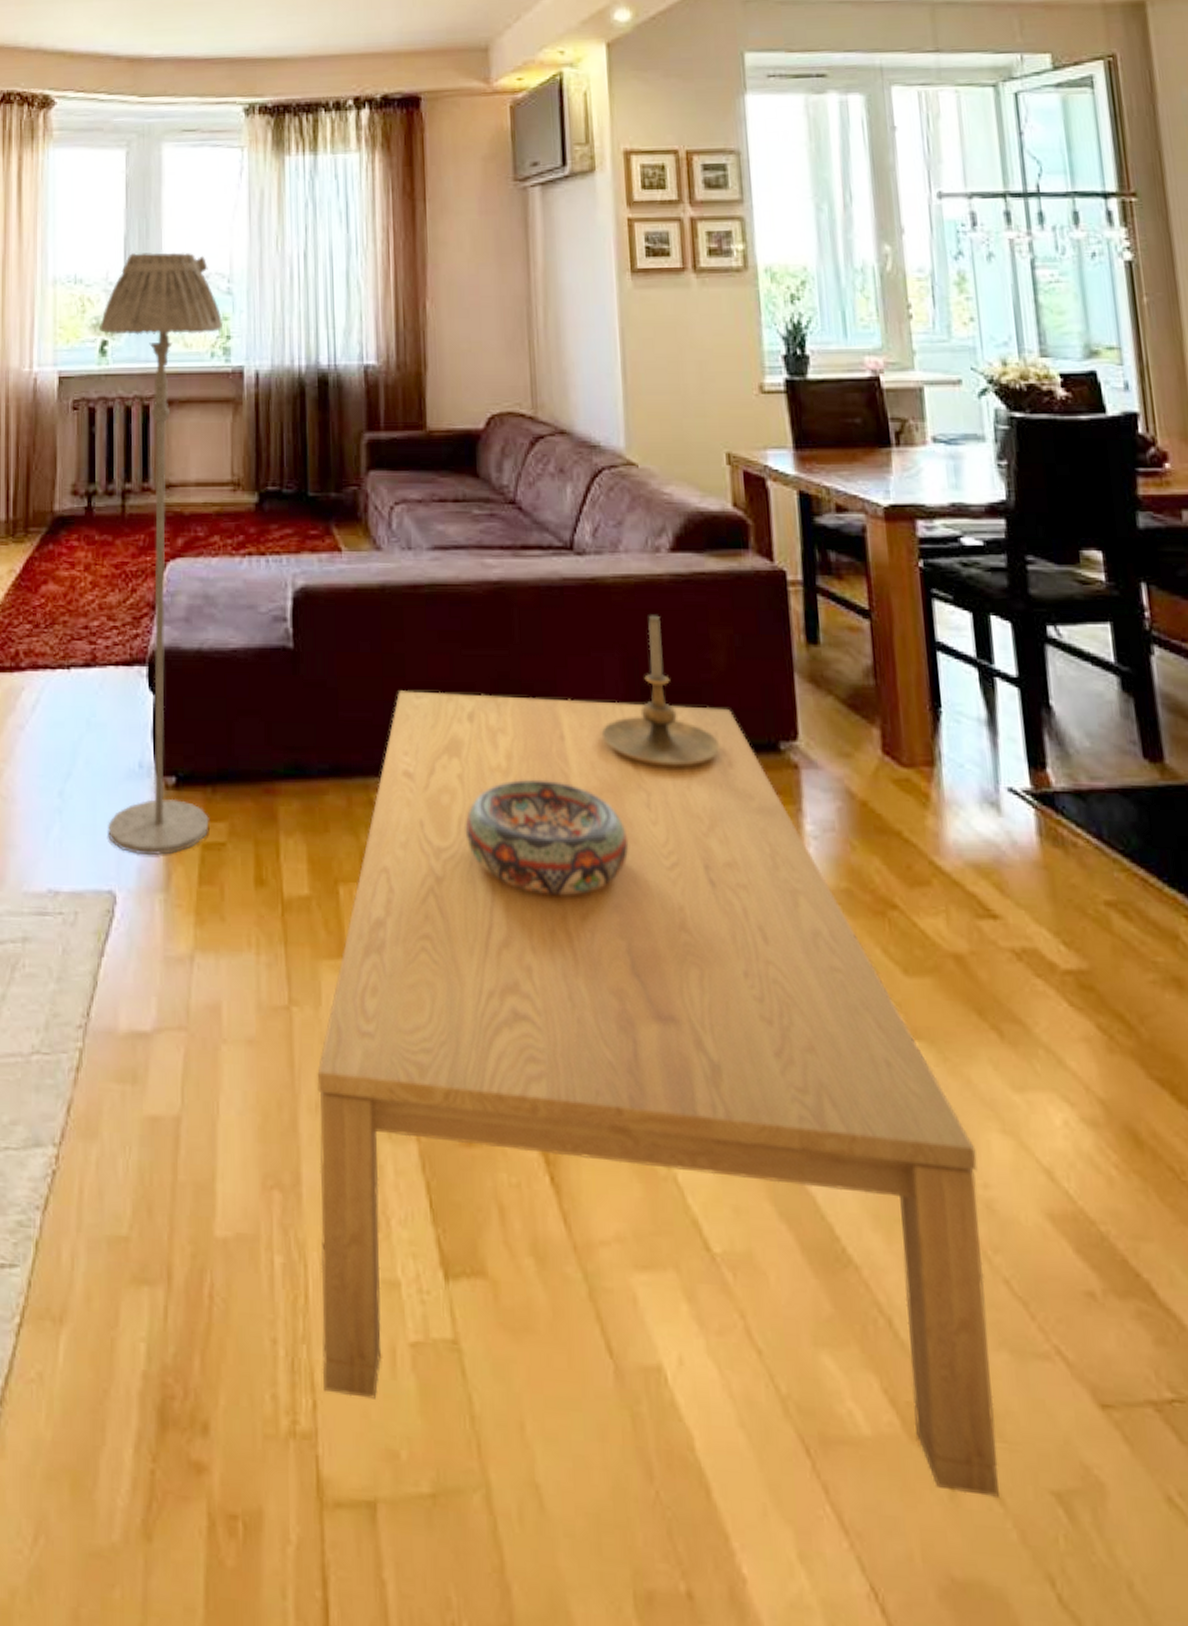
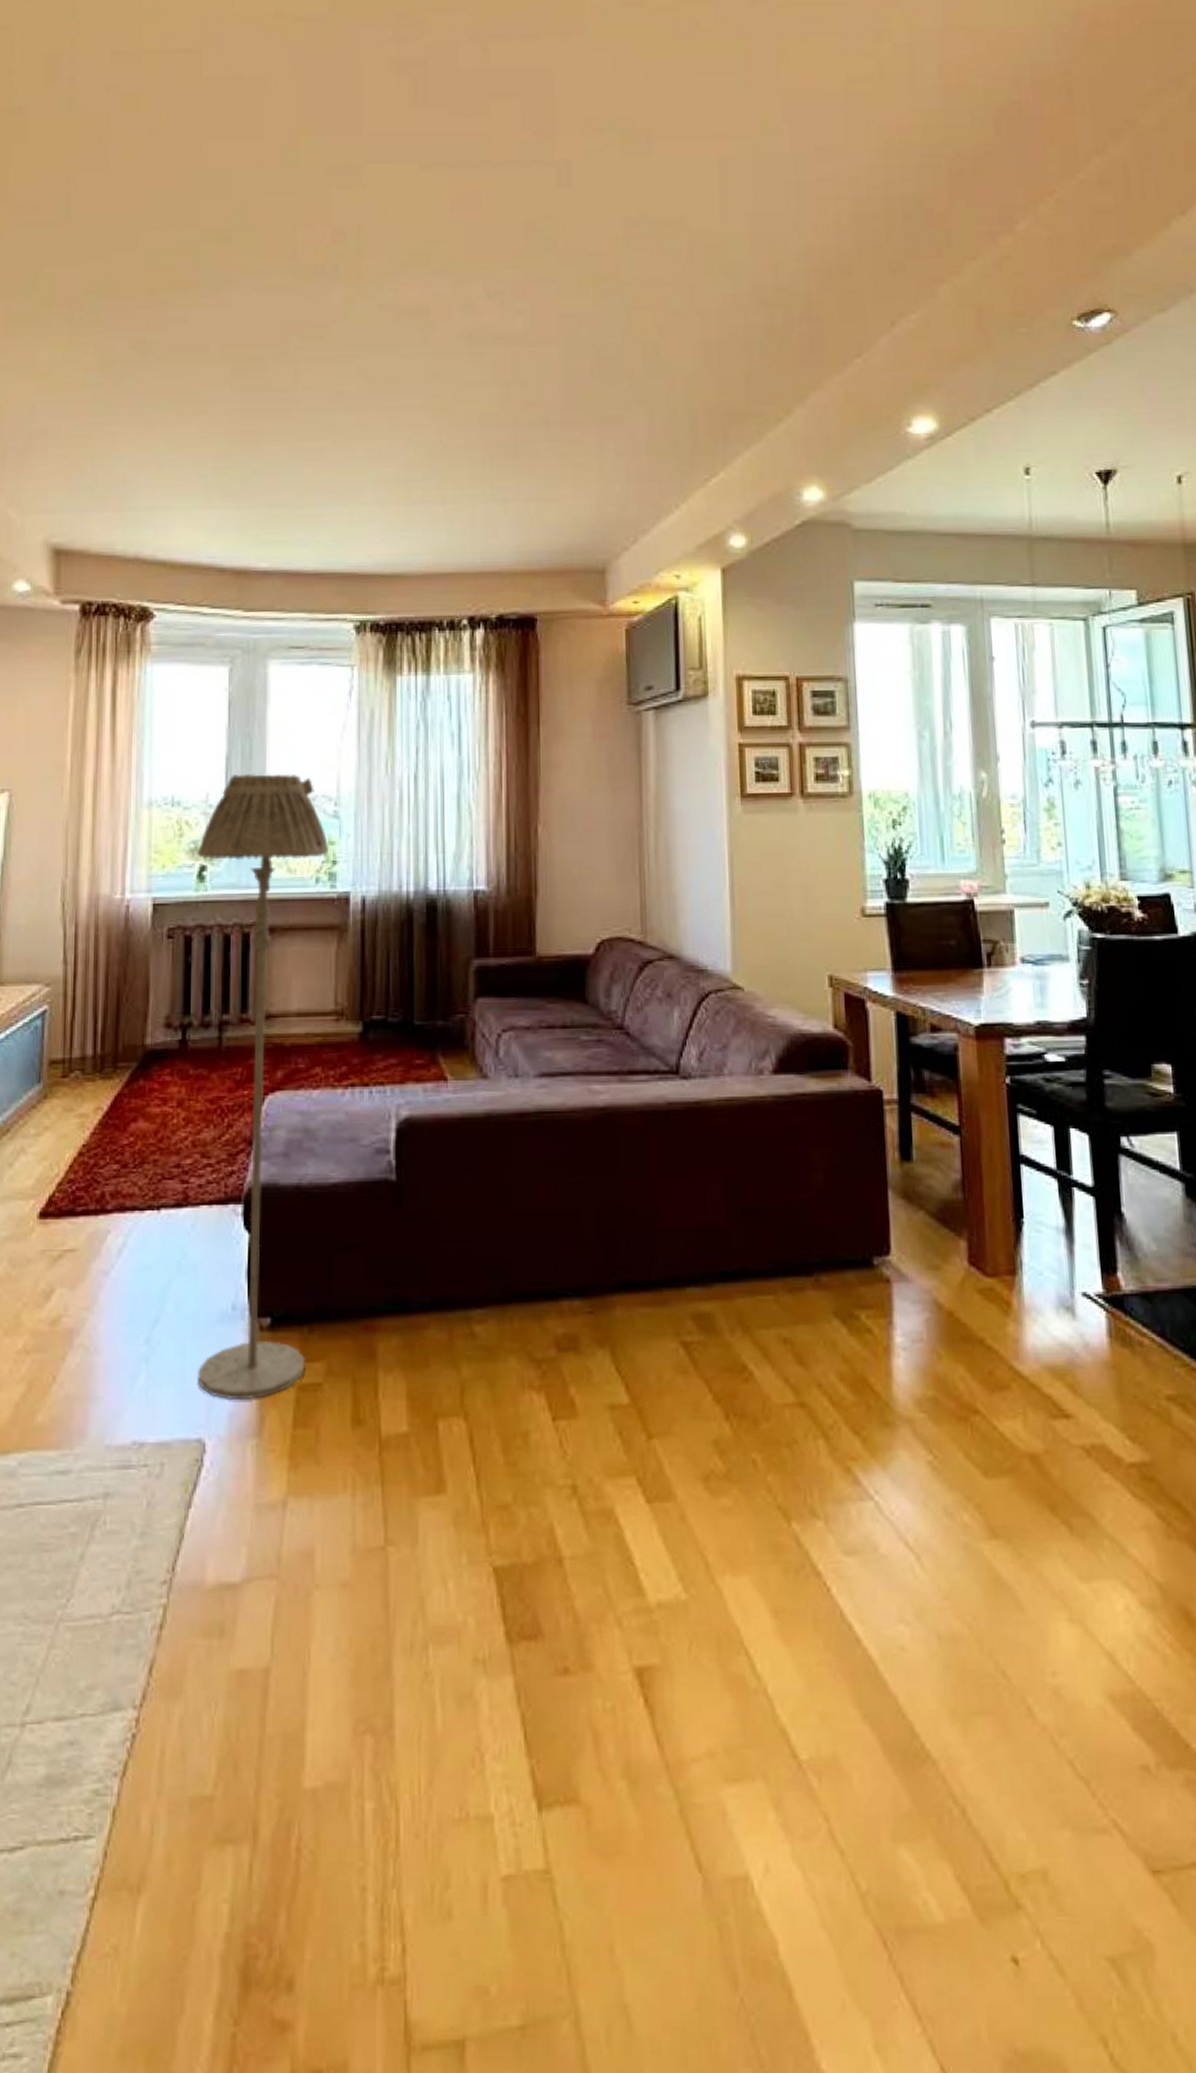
coffee table: present [317,691,999,1497] -> none [412,1220,1059,1968]
decorative bowl: present [465,780,629,896] -> none [567,1305,727,1419]
candle holder: present [601,615,720,768] -> none [703,1136,817,1287]

